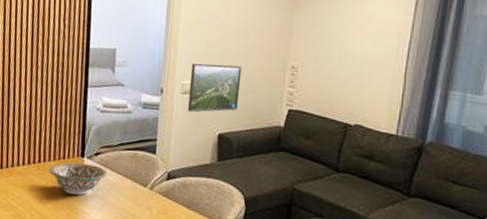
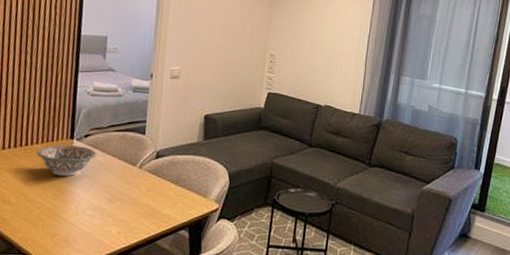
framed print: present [188,63,242,113] -> none [176,50,227,96]

